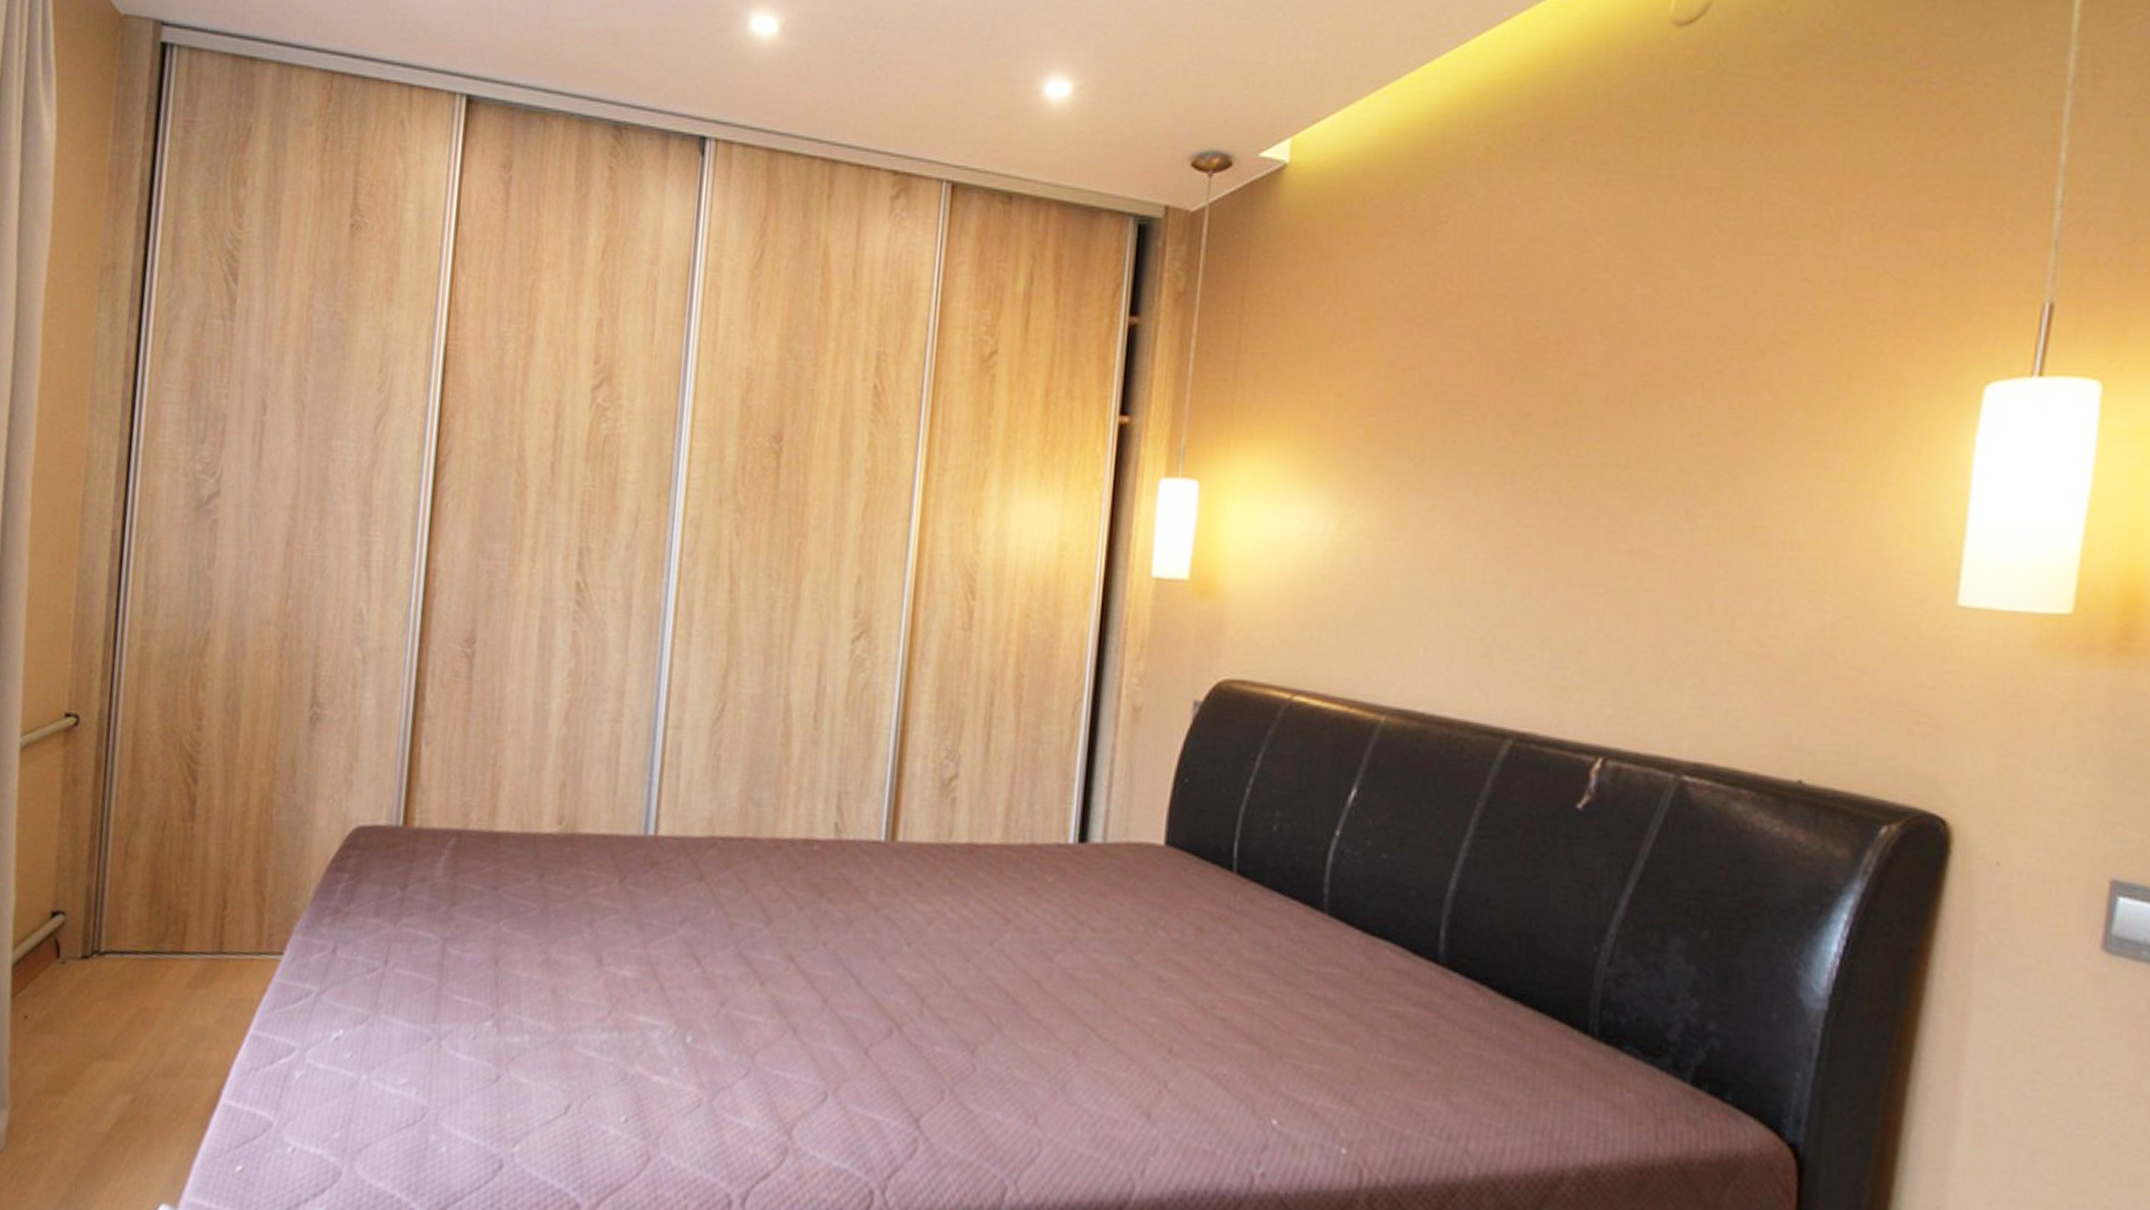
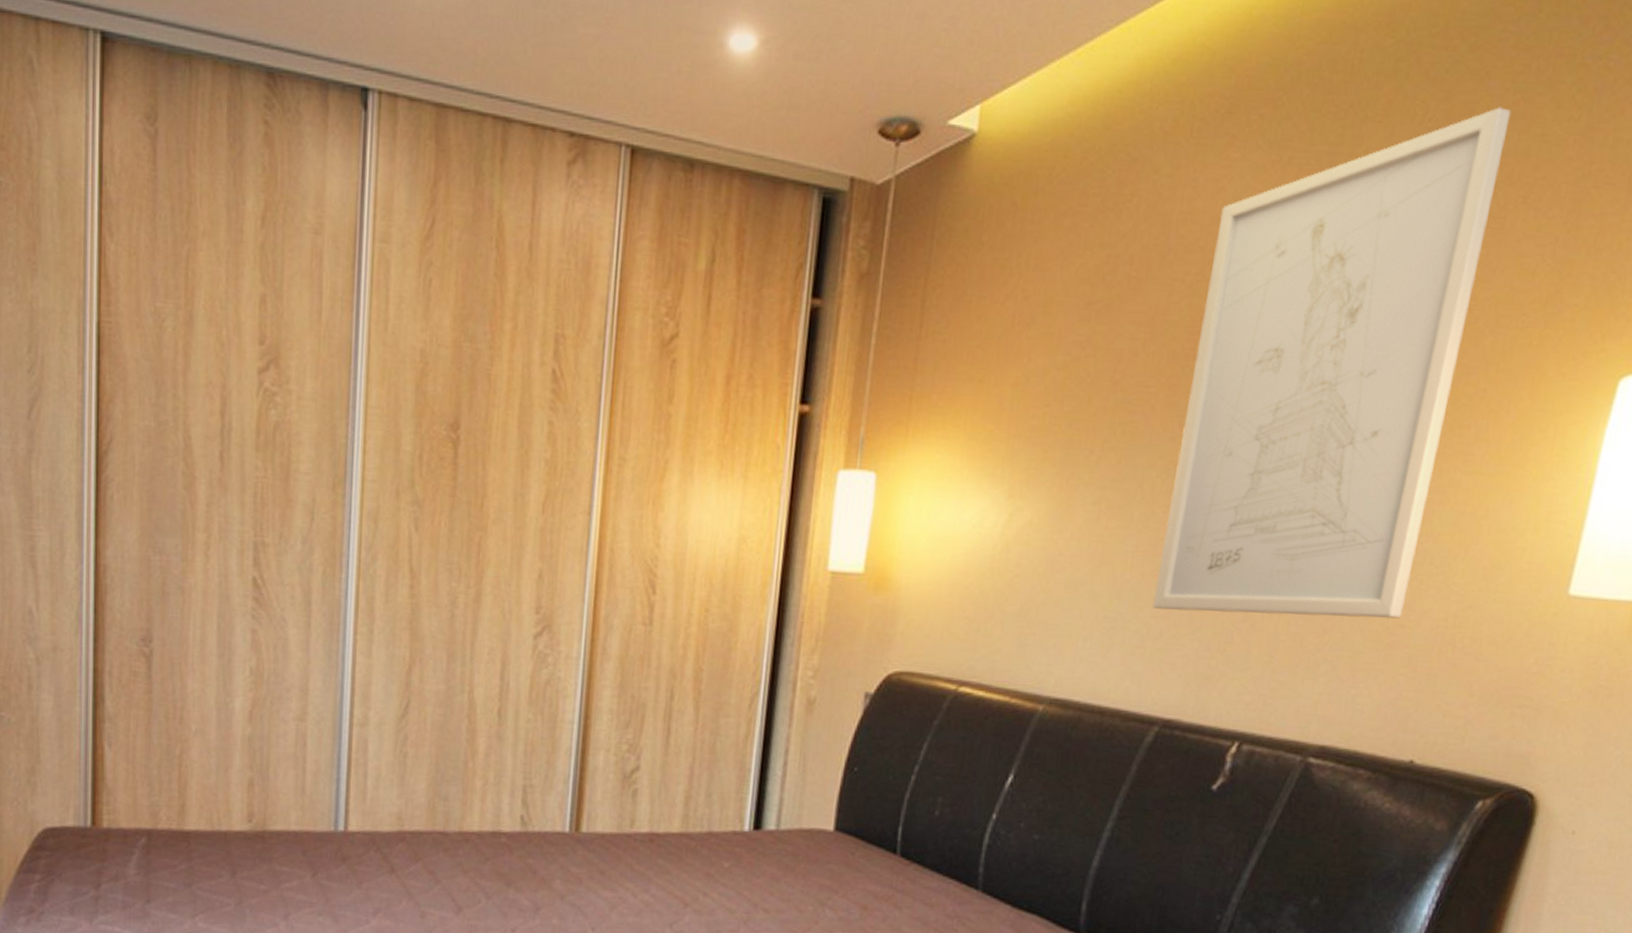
wall art: none [1497,129,1834,630] -> present [1152,107,1511,619]

